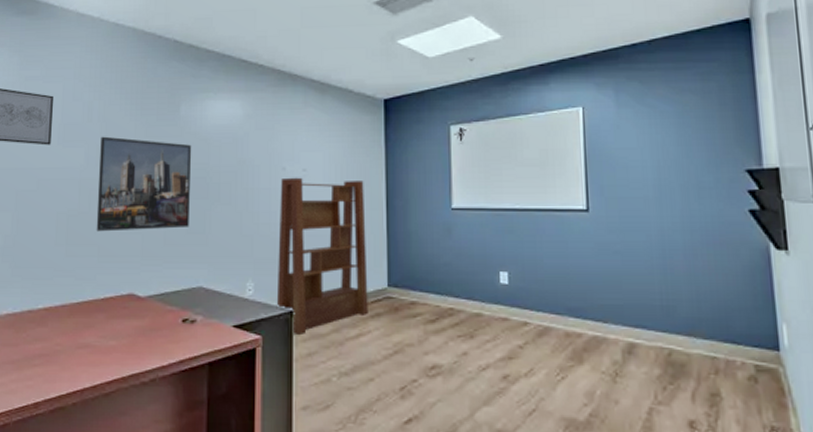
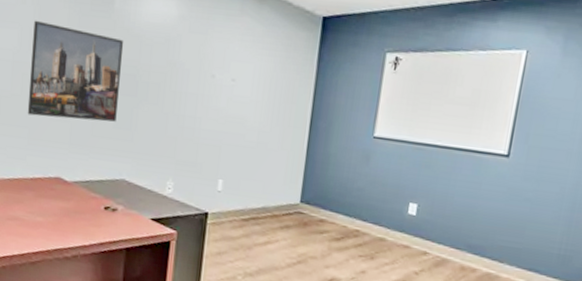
bookshelf: present [276,177,368,336] -> none [192,85,291,236]

